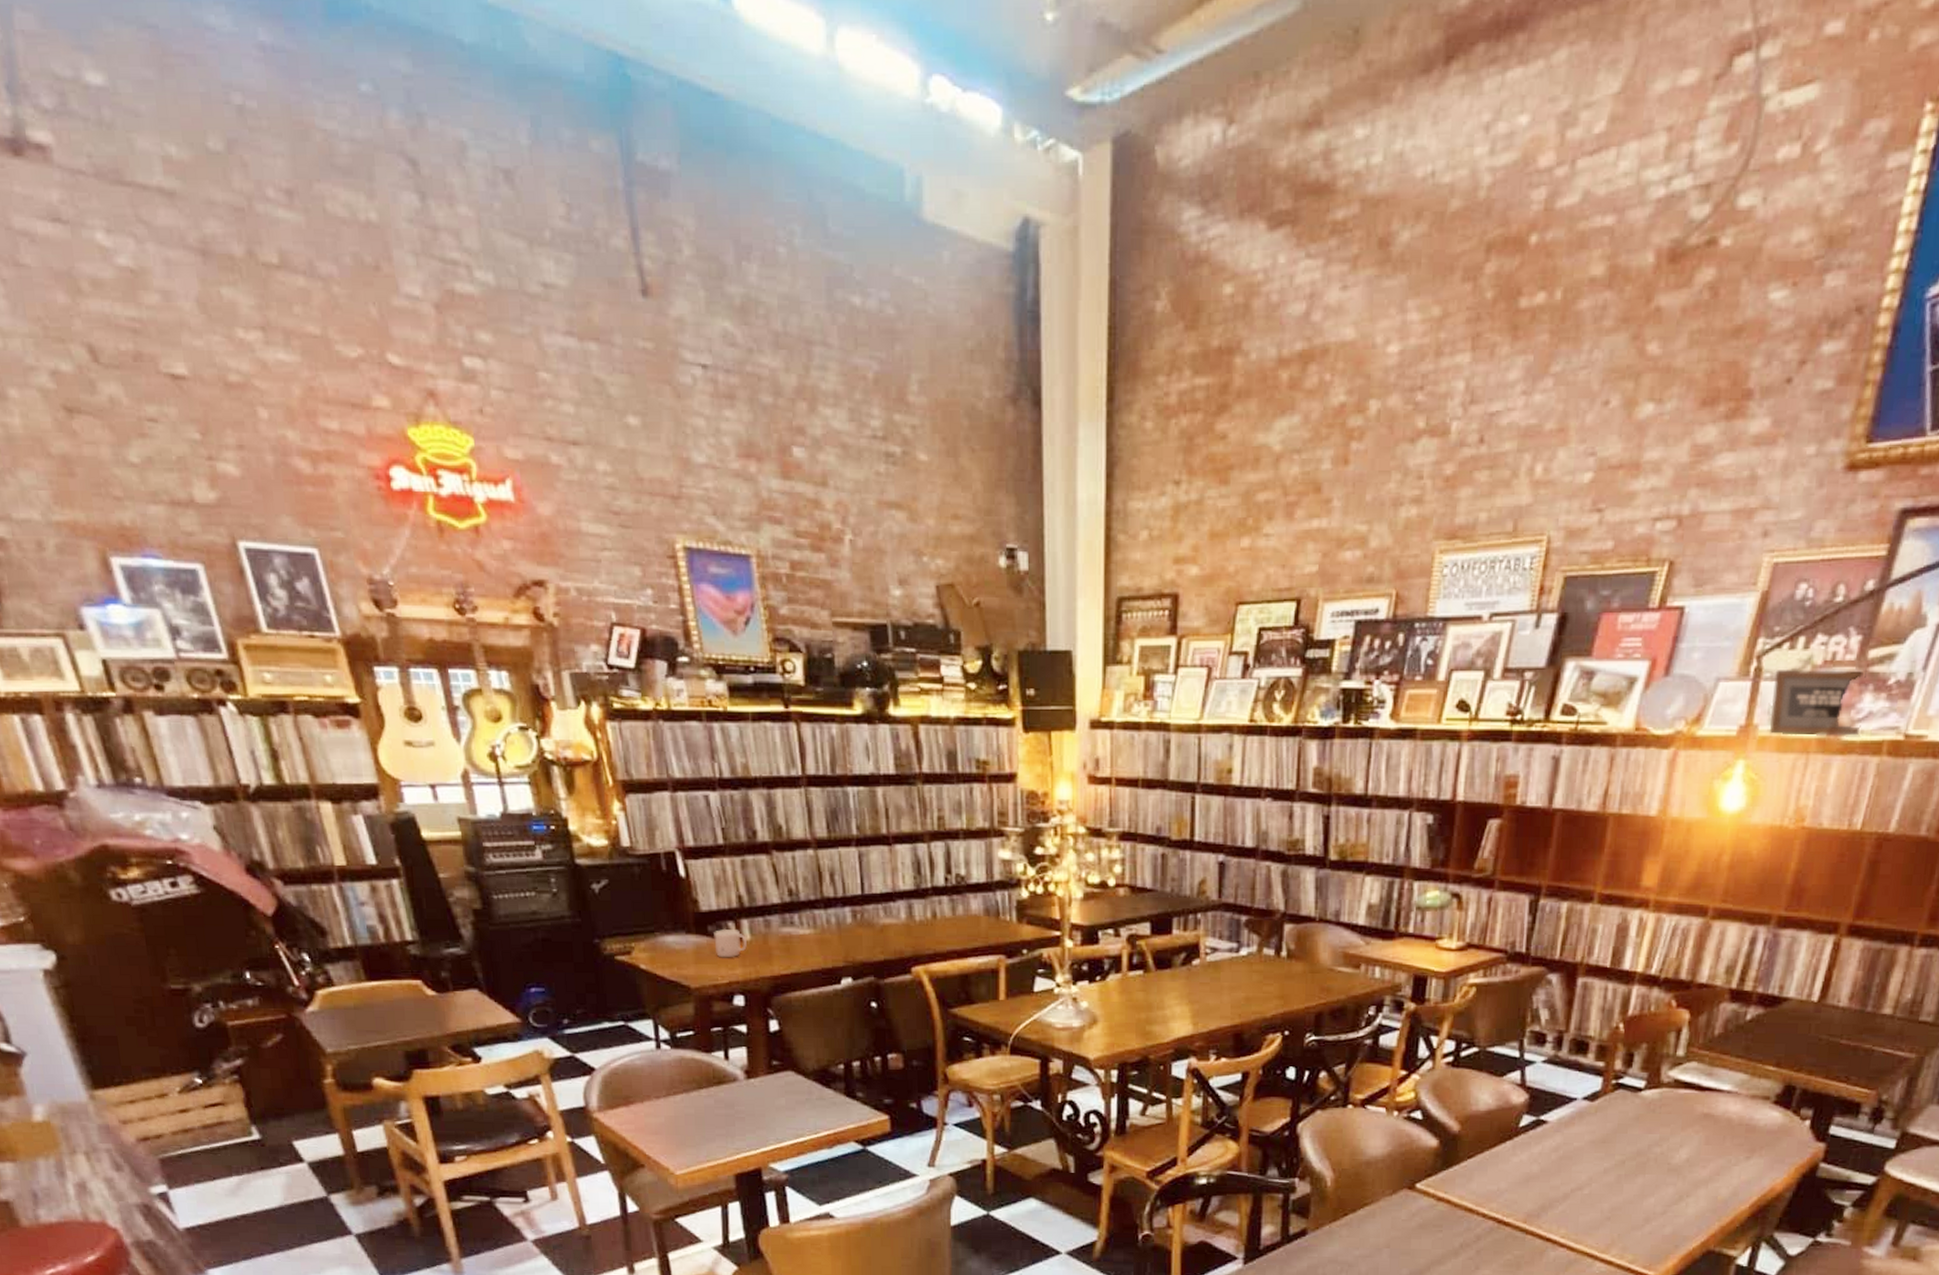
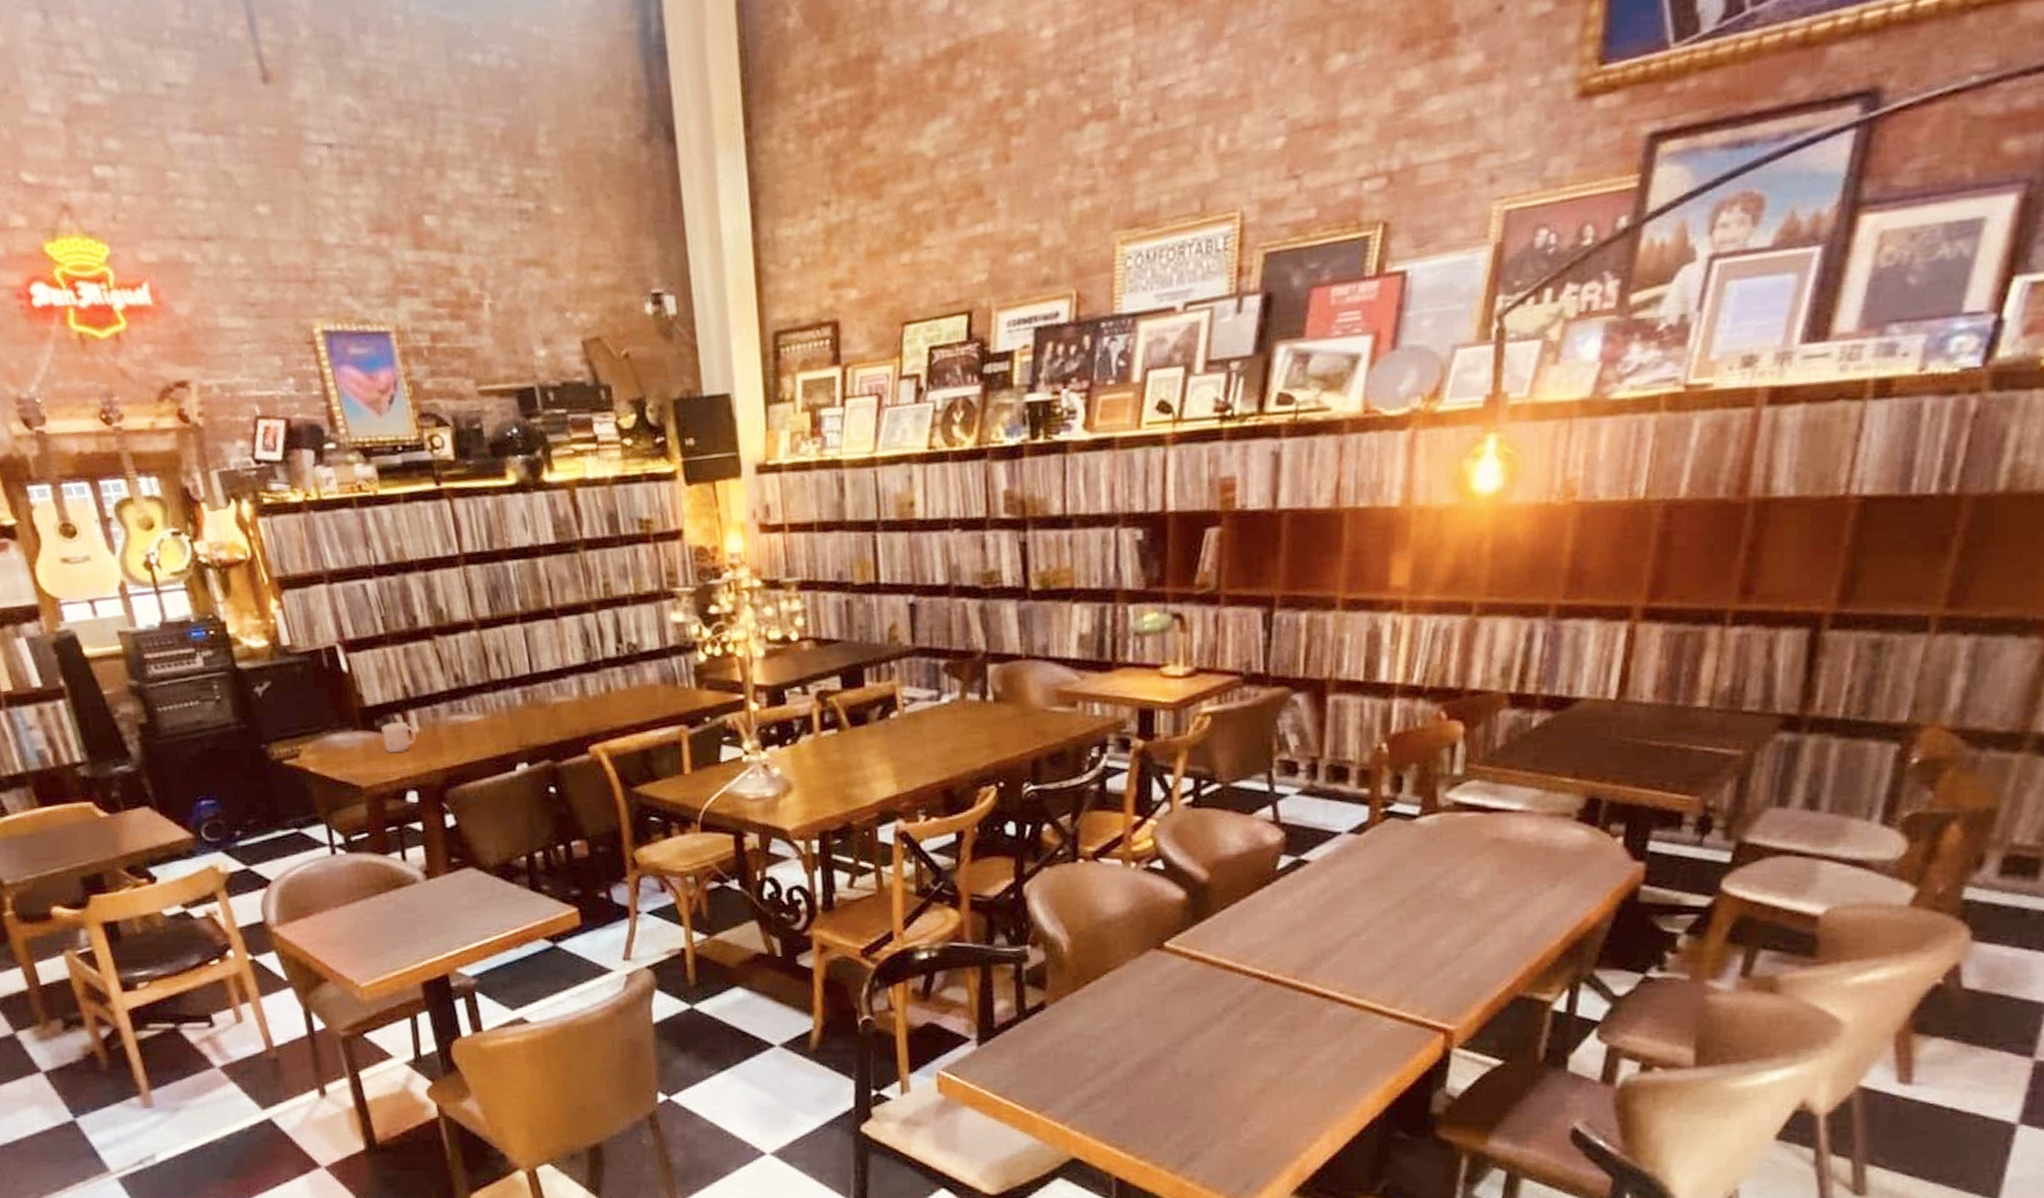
picture frame: present [1770,669,1866,736] -> none [1520,320,1630,401]

